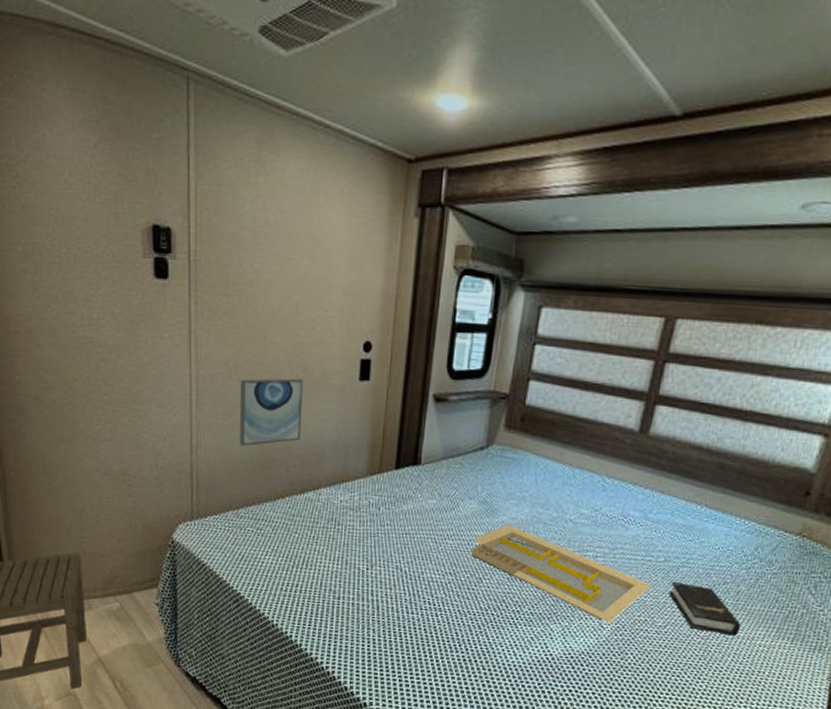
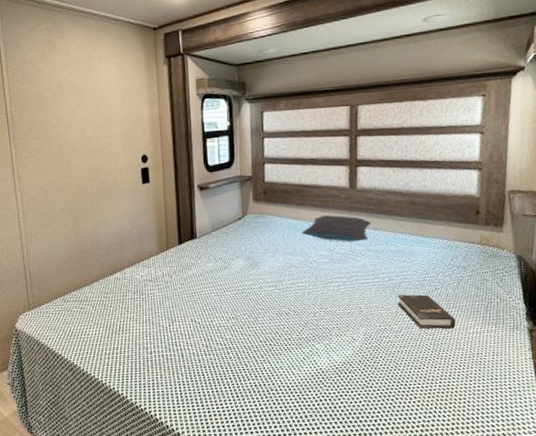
wall art: present [239,378,303,446] -> none [54,190,105,246]
serving tray: present [471,524,652,623] -> none [245,272,384,335]
pillow: none [560,462,658,506] -> present [301,215,371,242]

